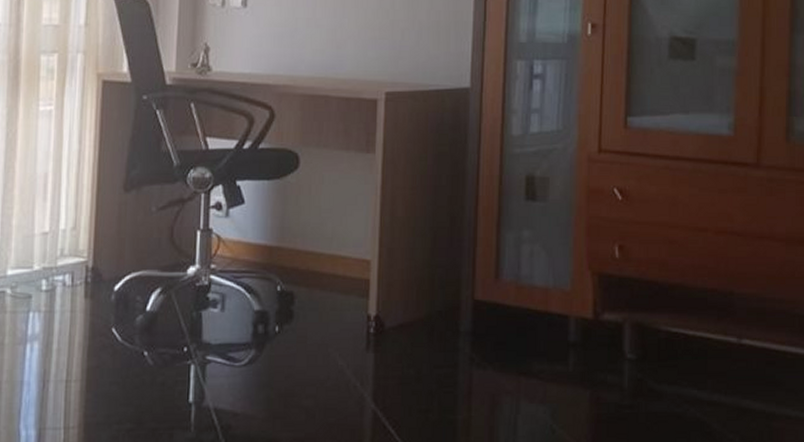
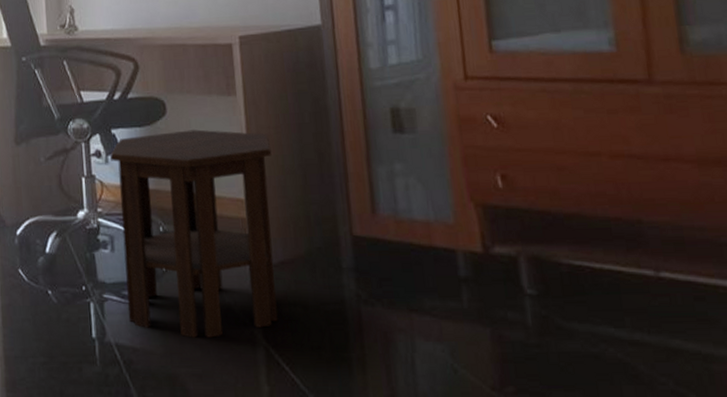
side table: none [232,186,404,402] -> present [110,129,278,338]

